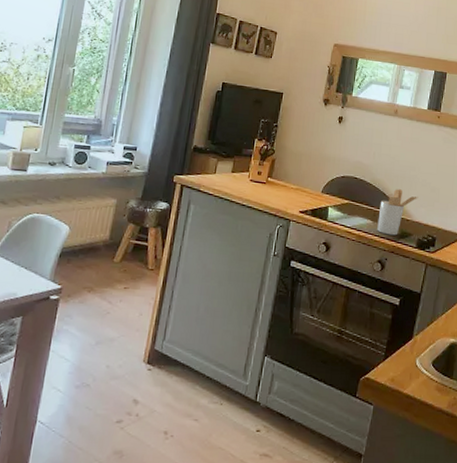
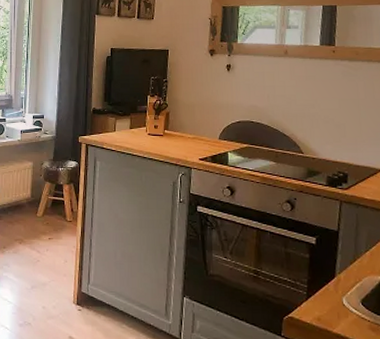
utensil holder: present [377,189,418,236] -> none [281,128,322,175]

